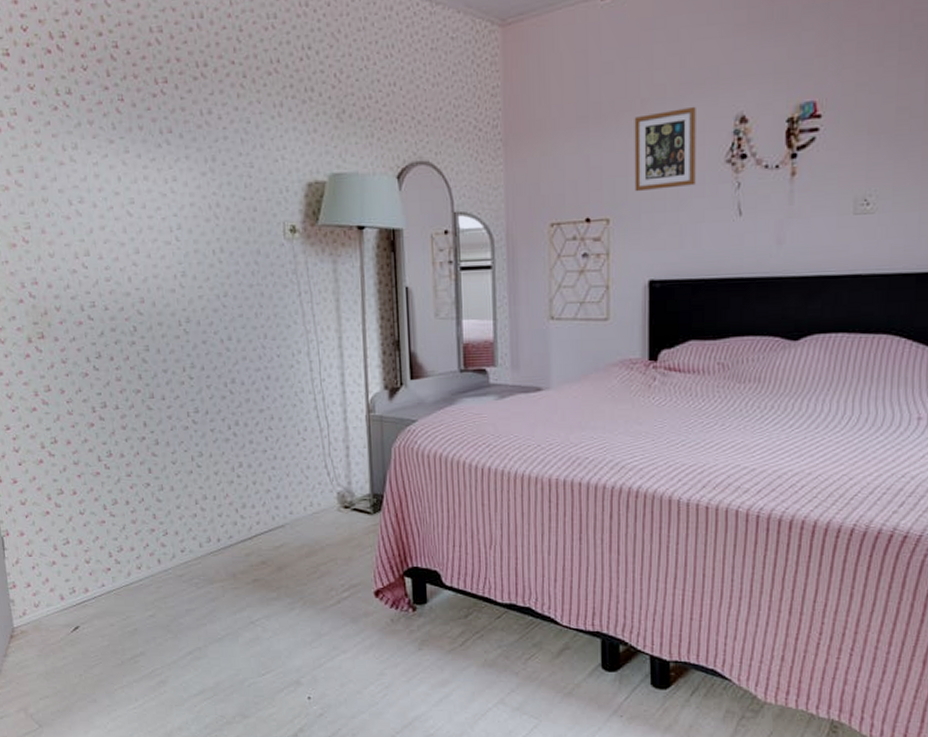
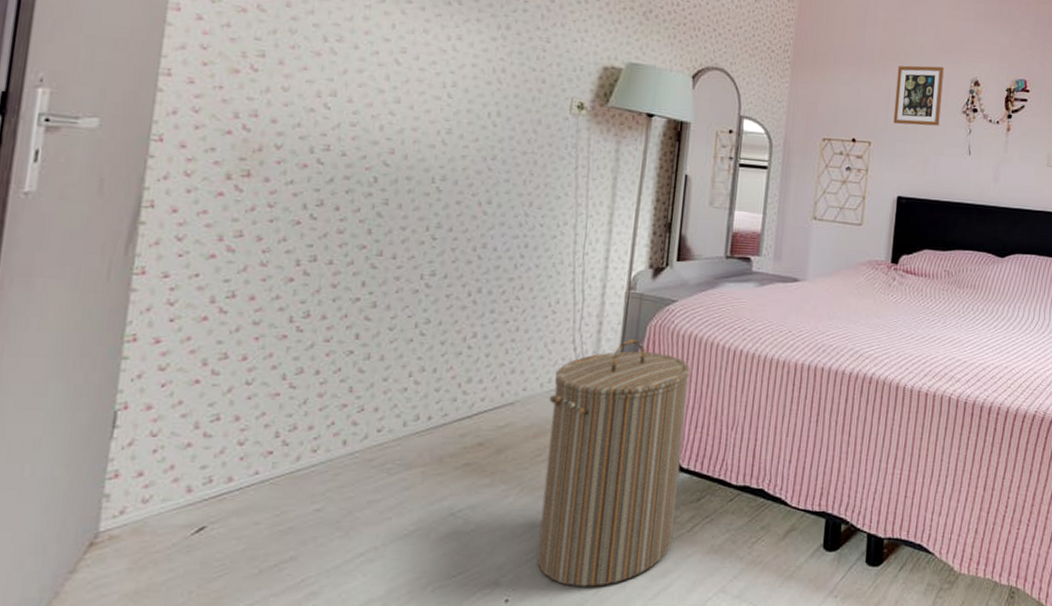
laundry hamper: none [313,462,447,691] -> present [536,339,690,588]

